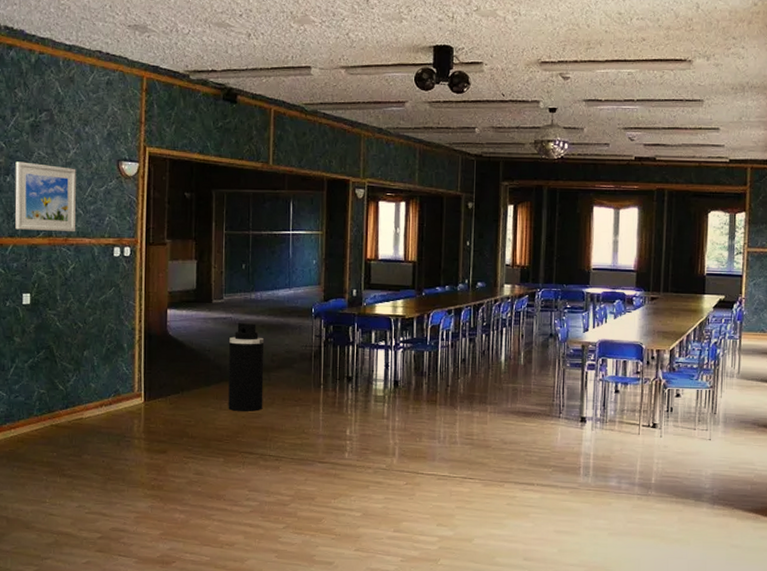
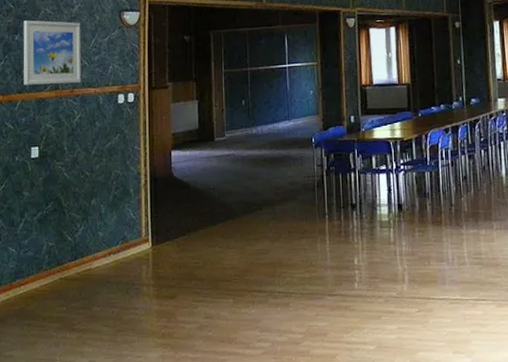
trash can: present [228,322,265,411] -> none [233,157,270,249]

